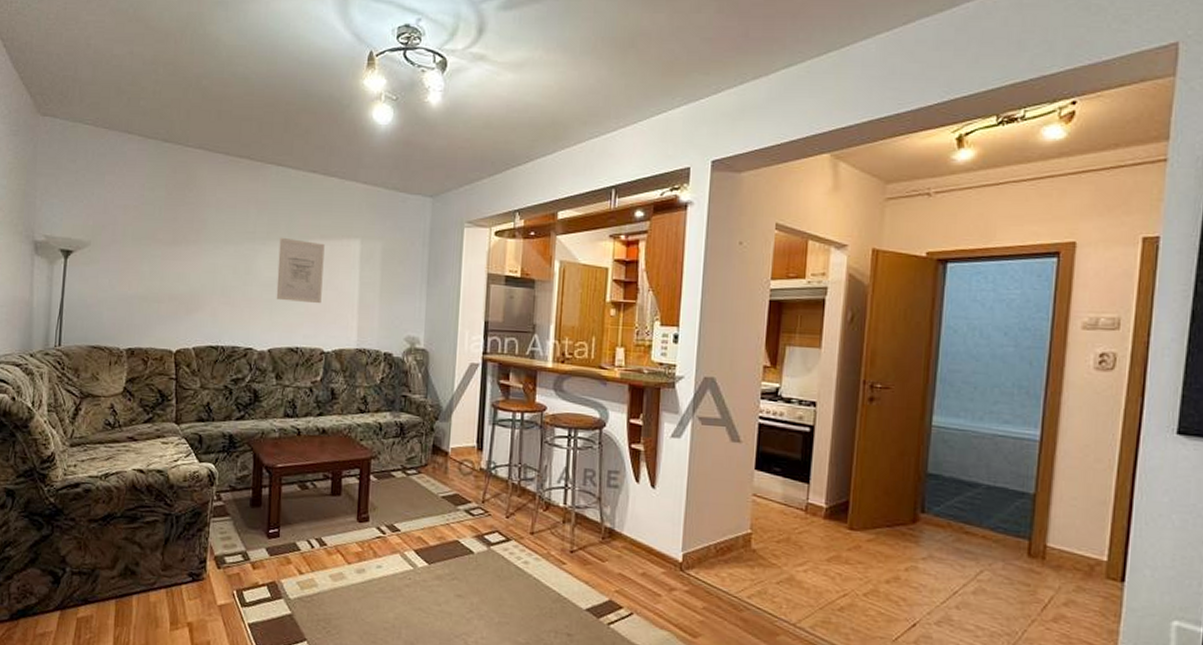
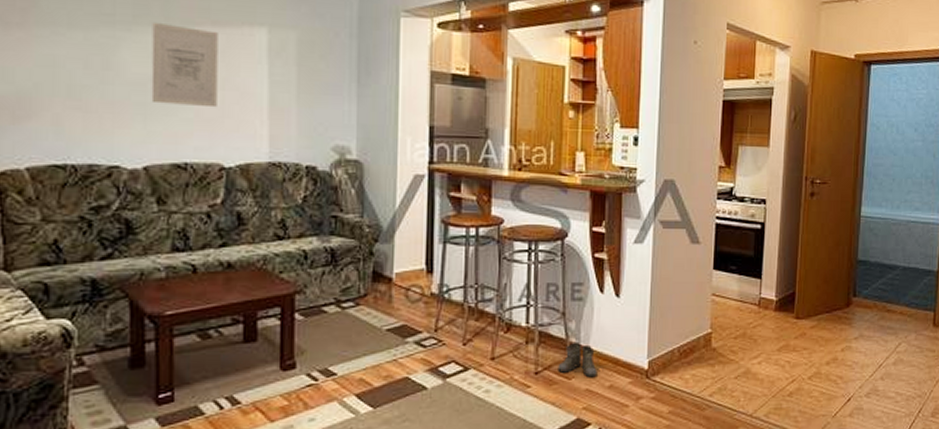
boots: none [592,526,631,563] -> present [558,341,597,378]

